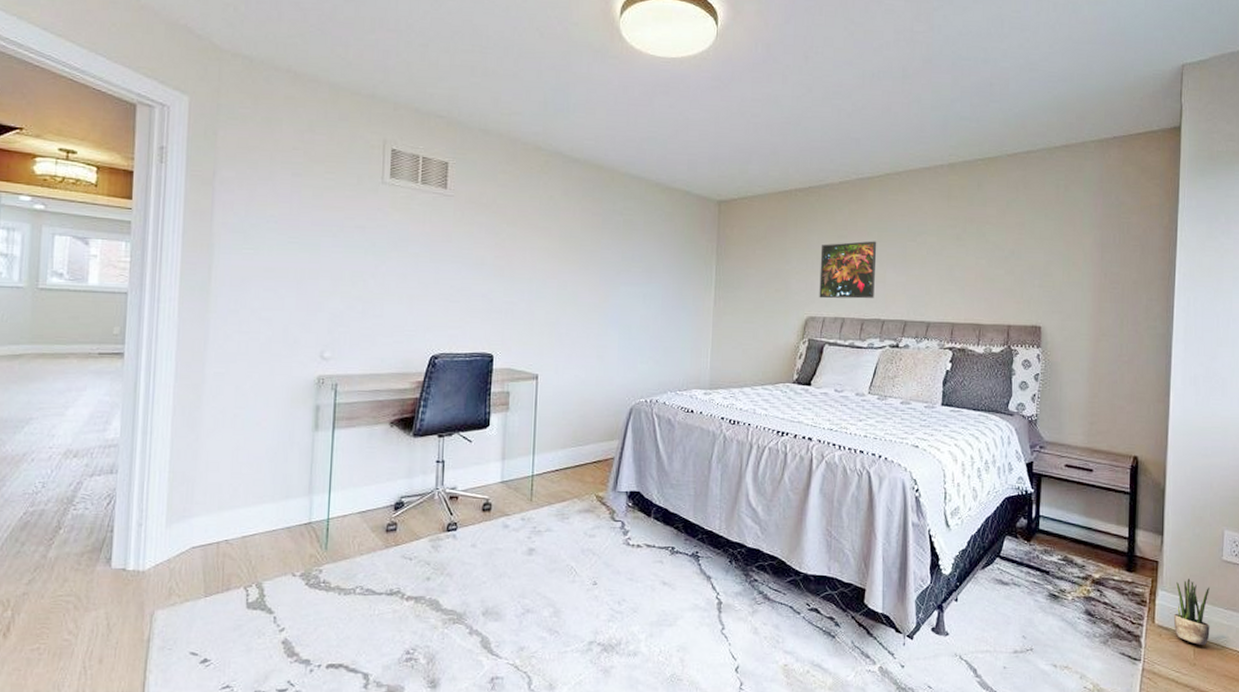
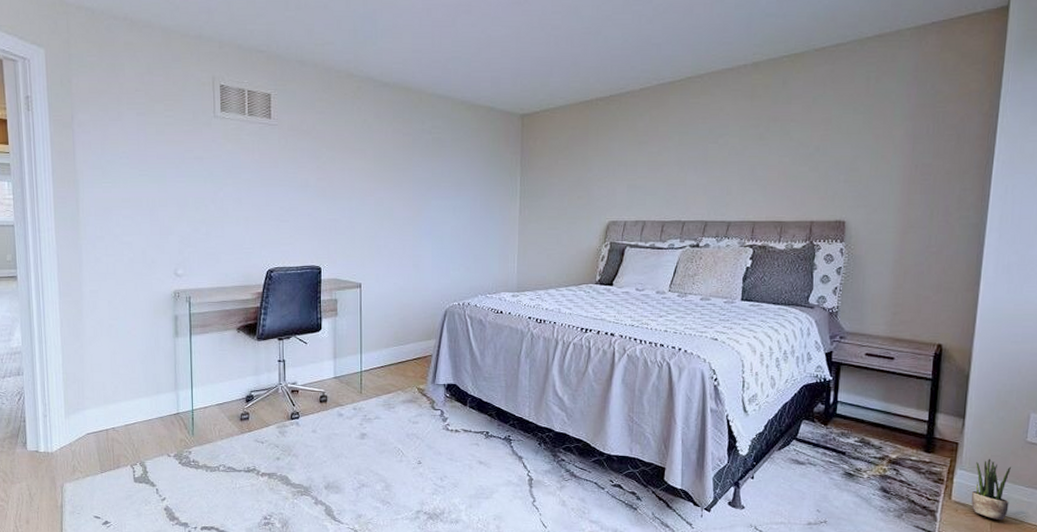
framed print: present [819,241,877,299] -> none [620,145,678,203]

